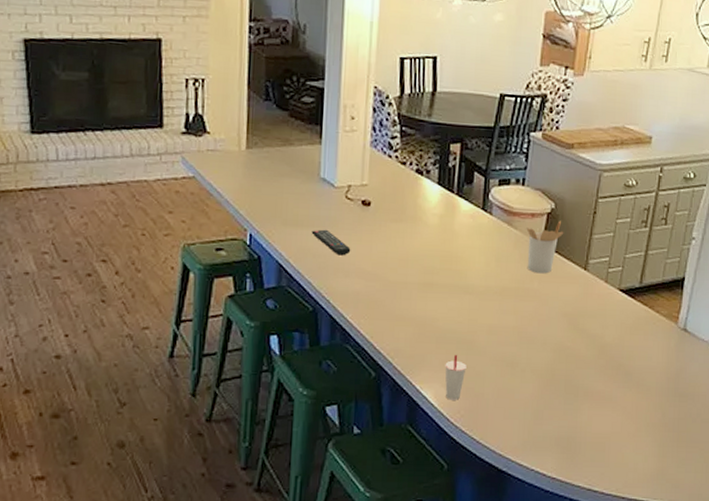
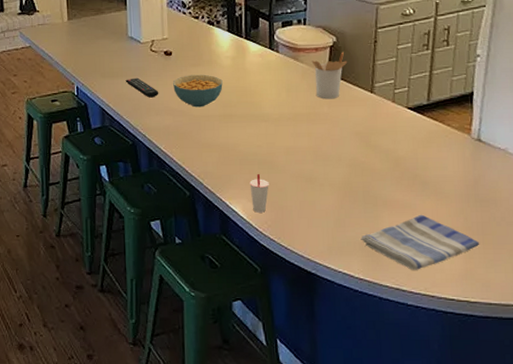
cereal bowl: none [368,231,427,272] -> present [173,74,223,108]
dish towel: none [557,408,674,469] -> present [360,214,480,270]

